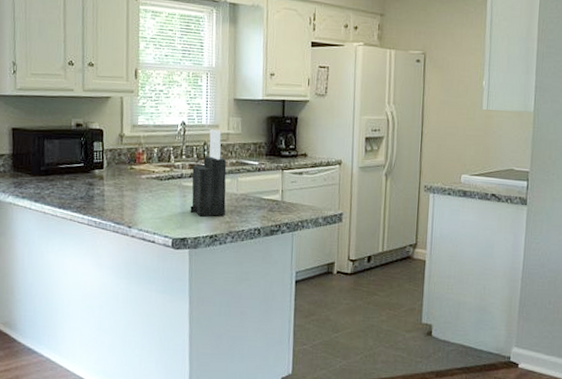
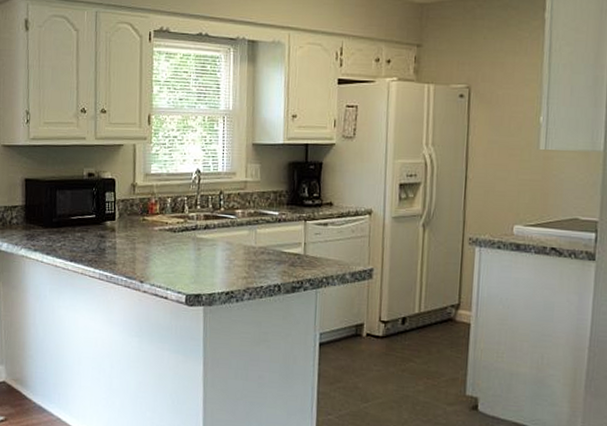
knife block: present [190,129,227,217] -> none [205,177,244,271]

